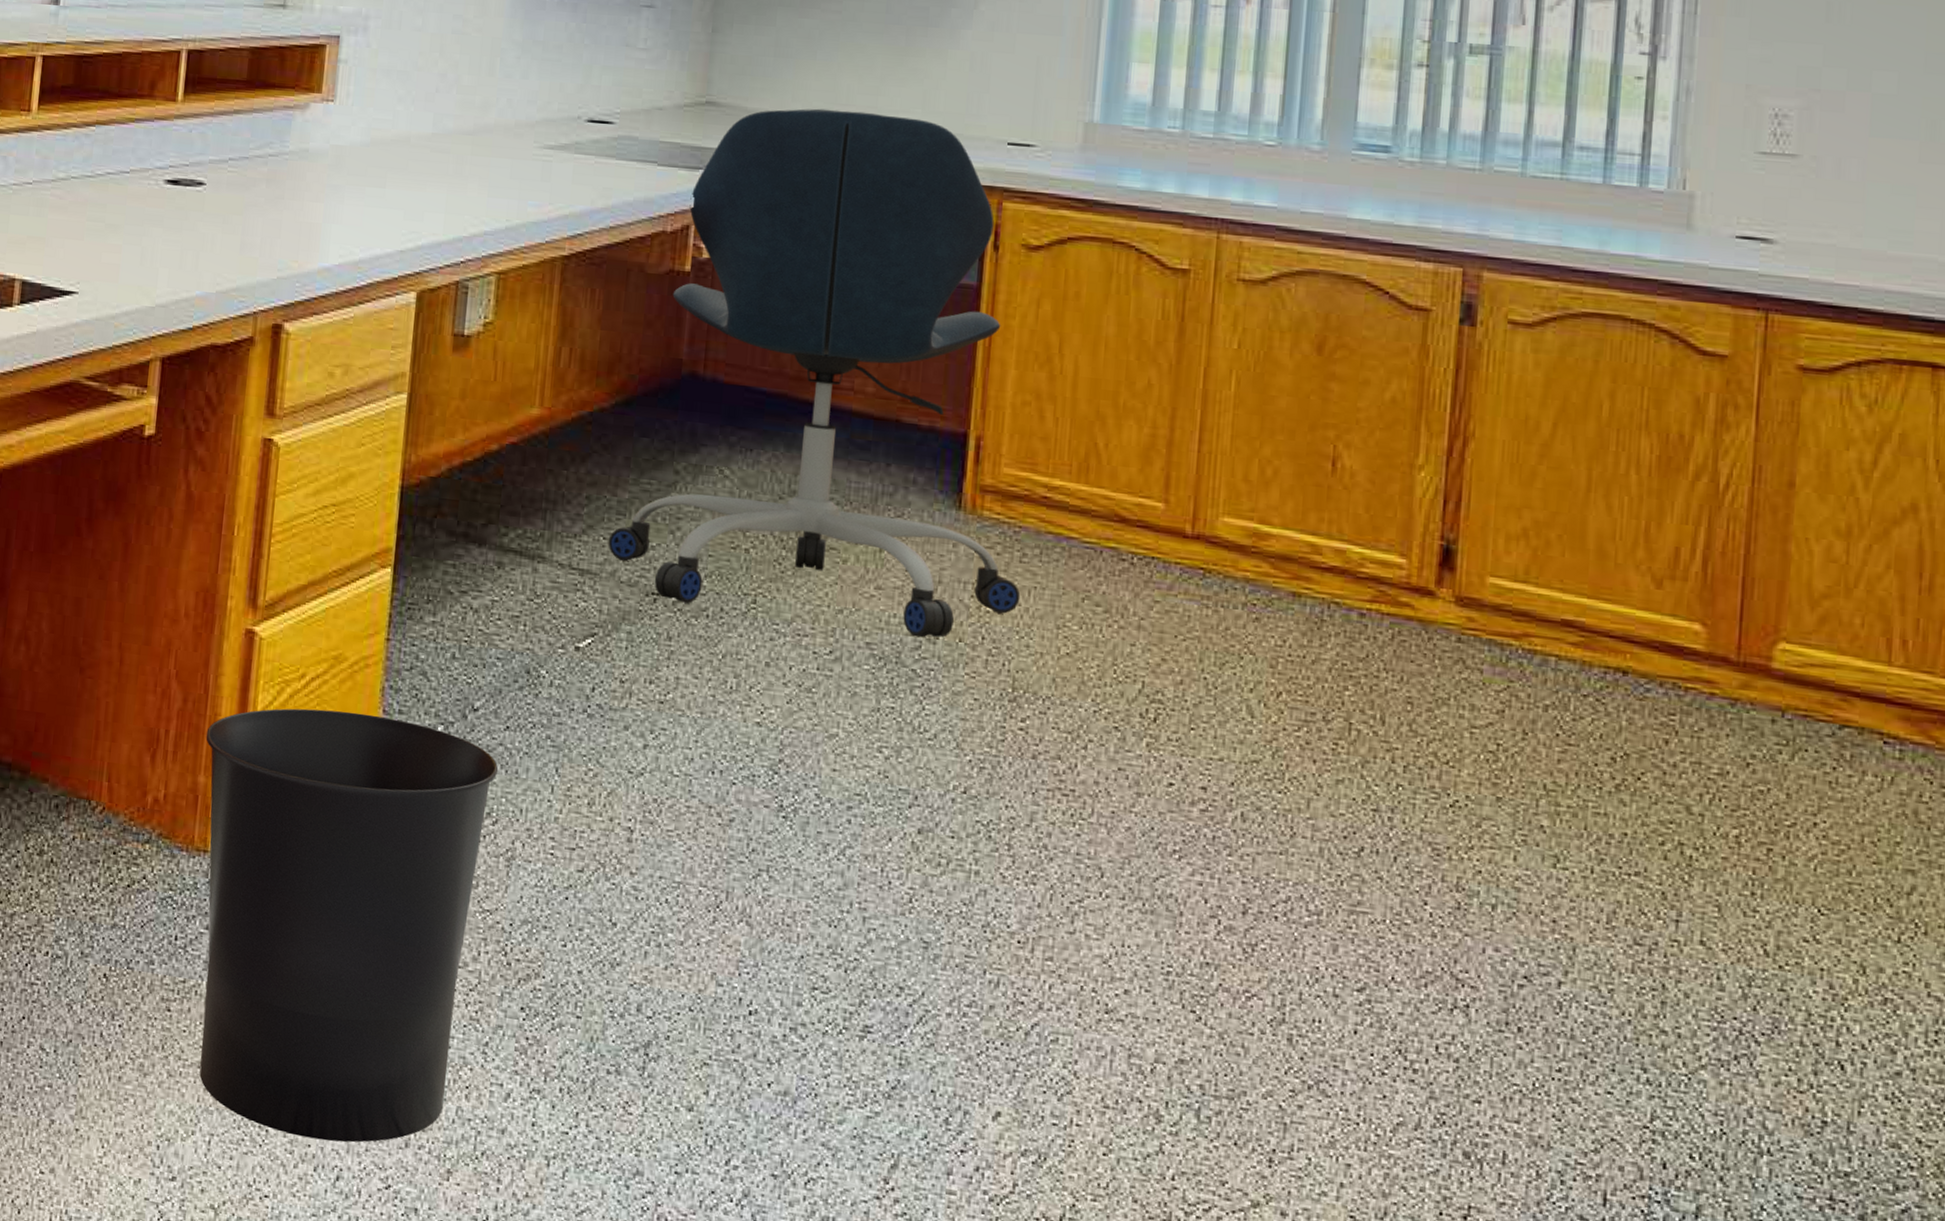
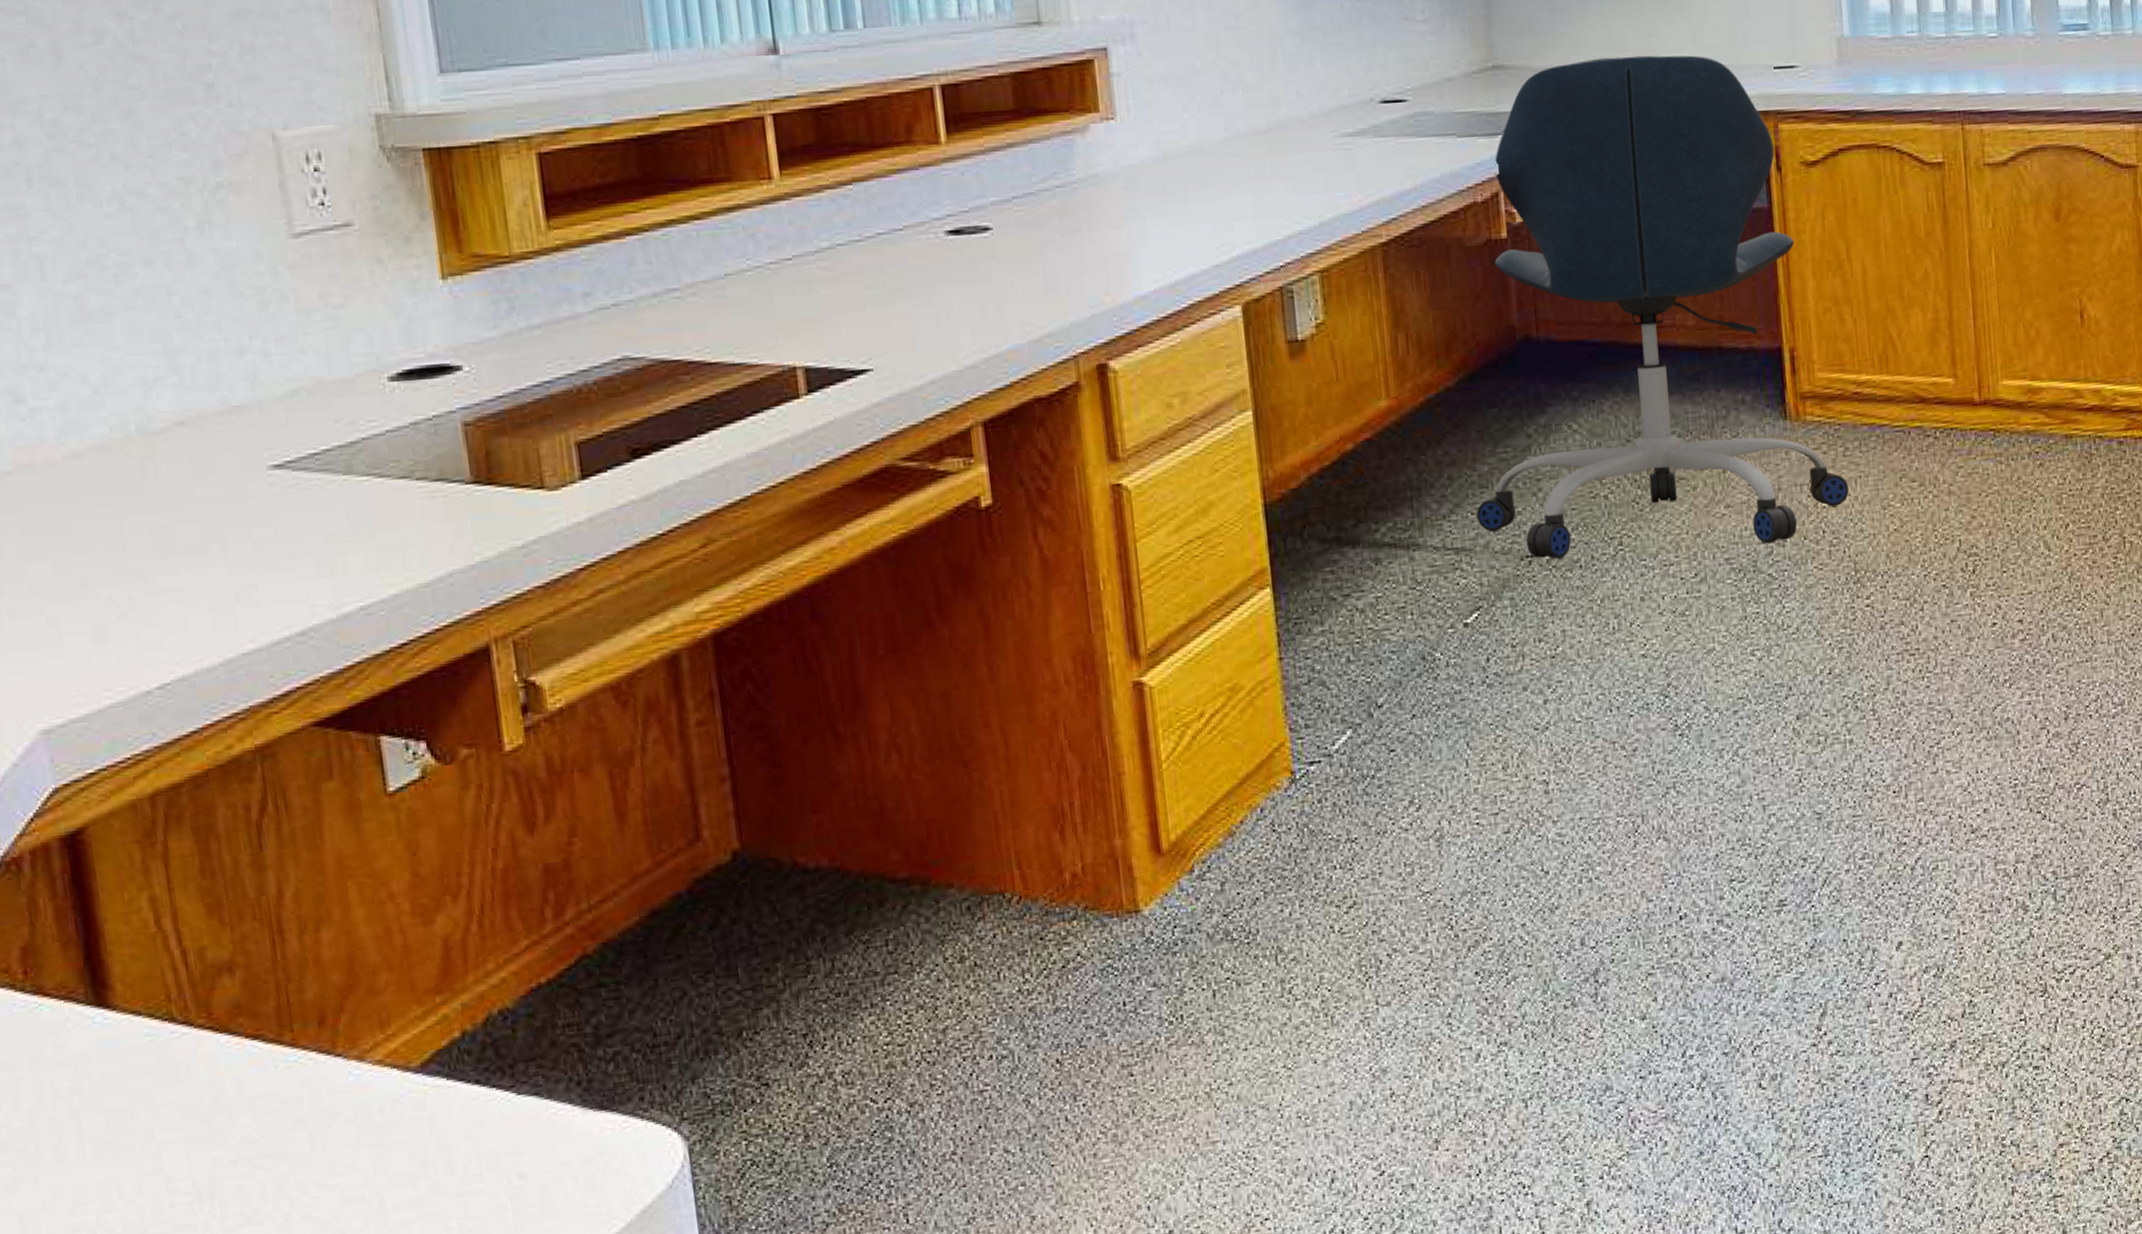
waste bin: present [199,708,498,1143] -> none [1113,733,1420,1156]

